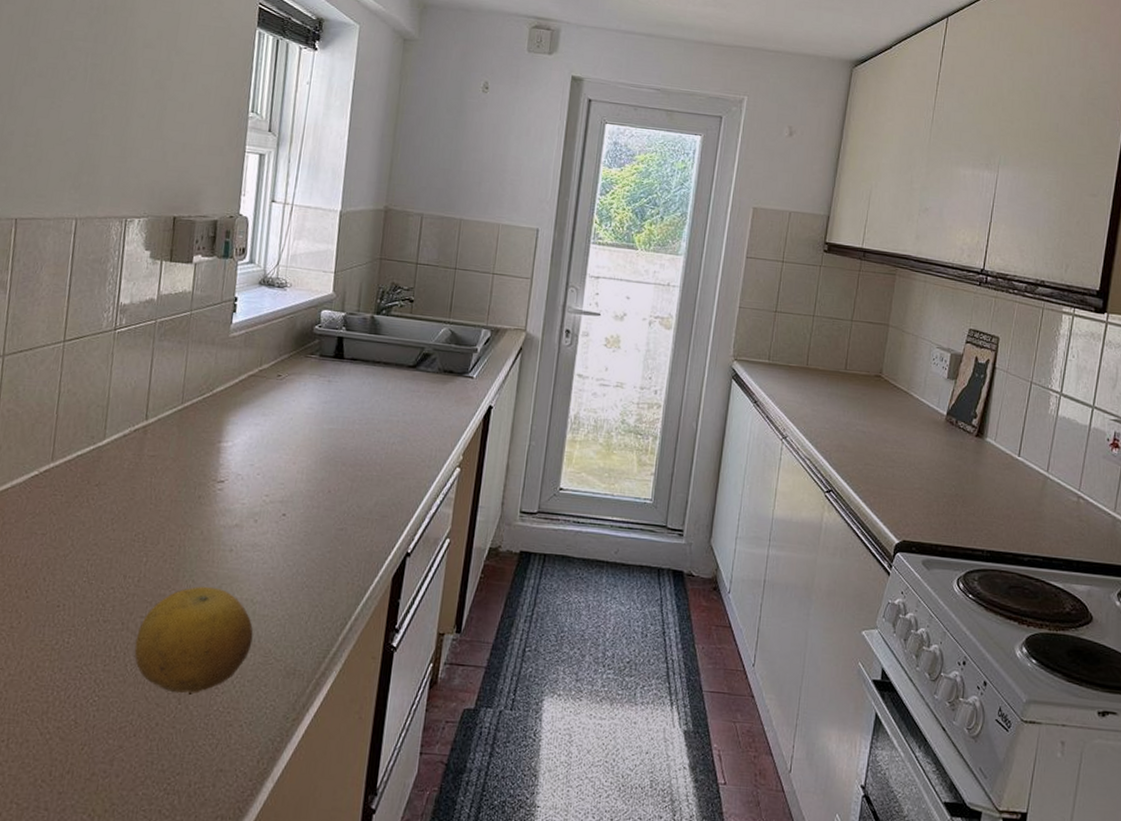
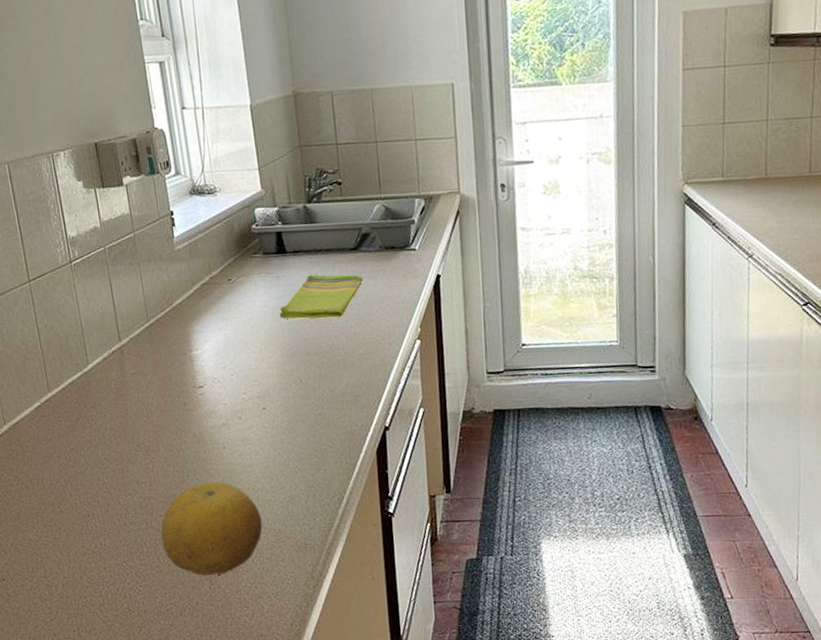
dish towel: none [322,384,416,433] -> present [279,274,363,319]

